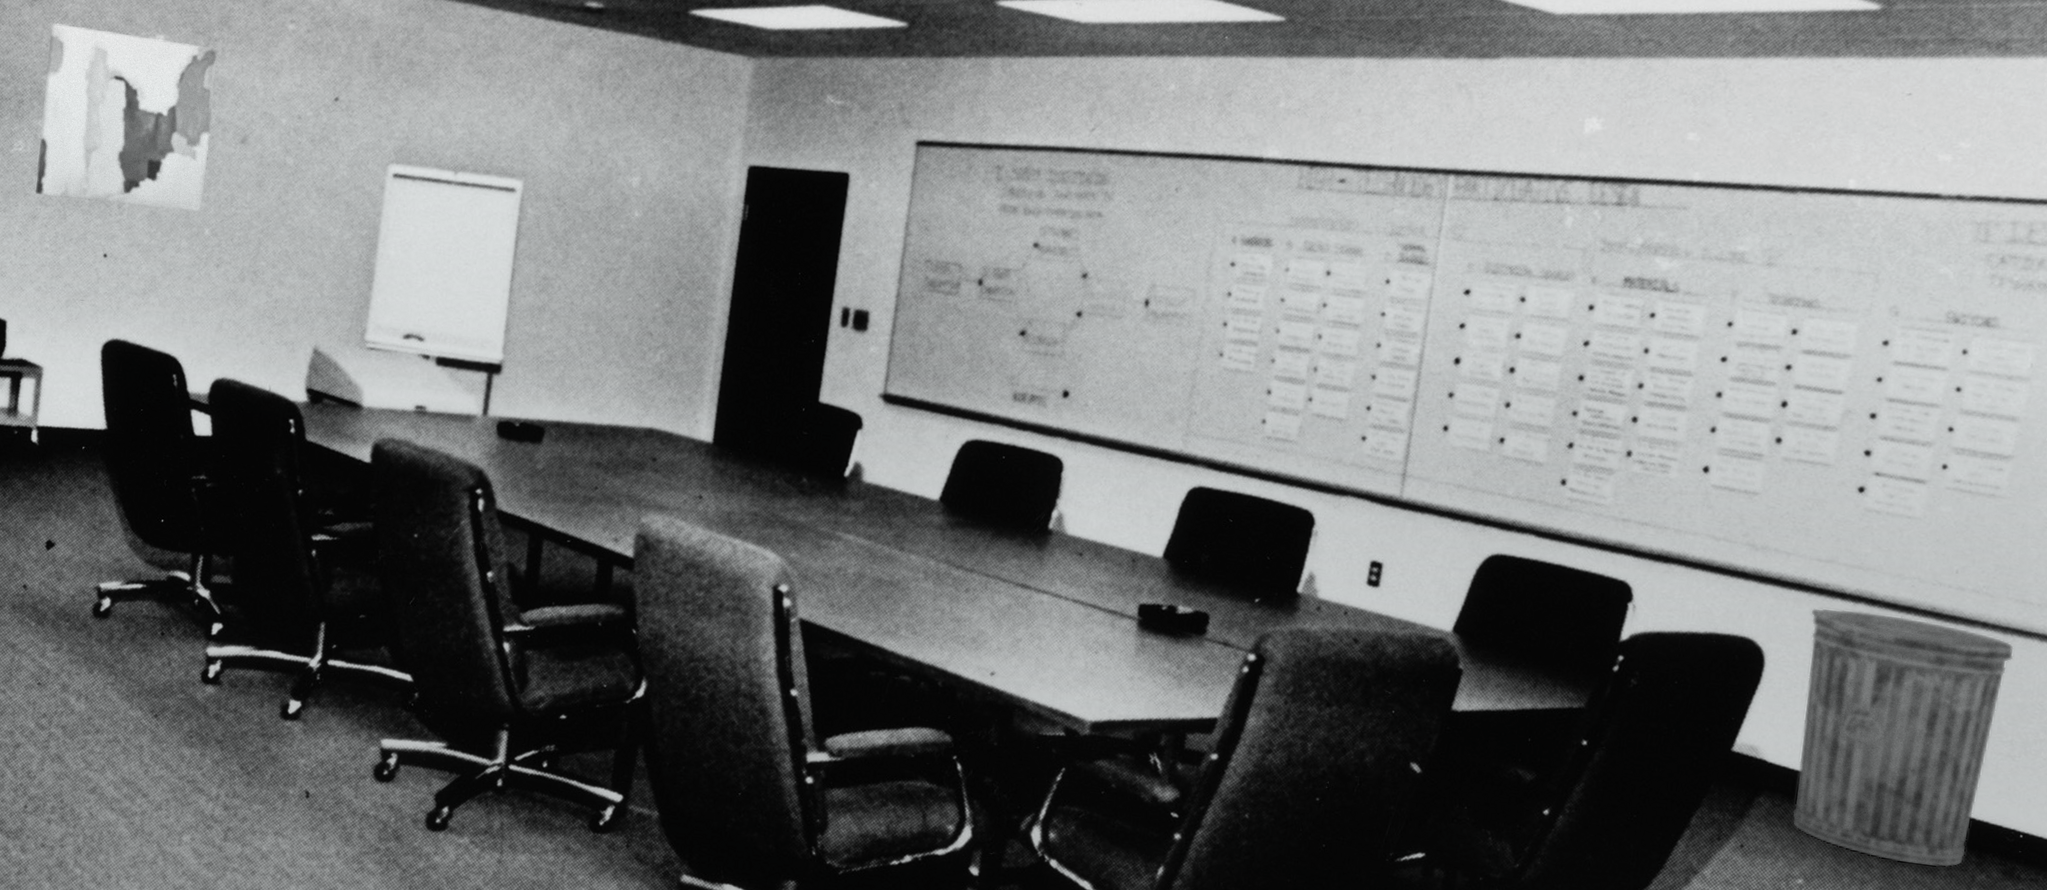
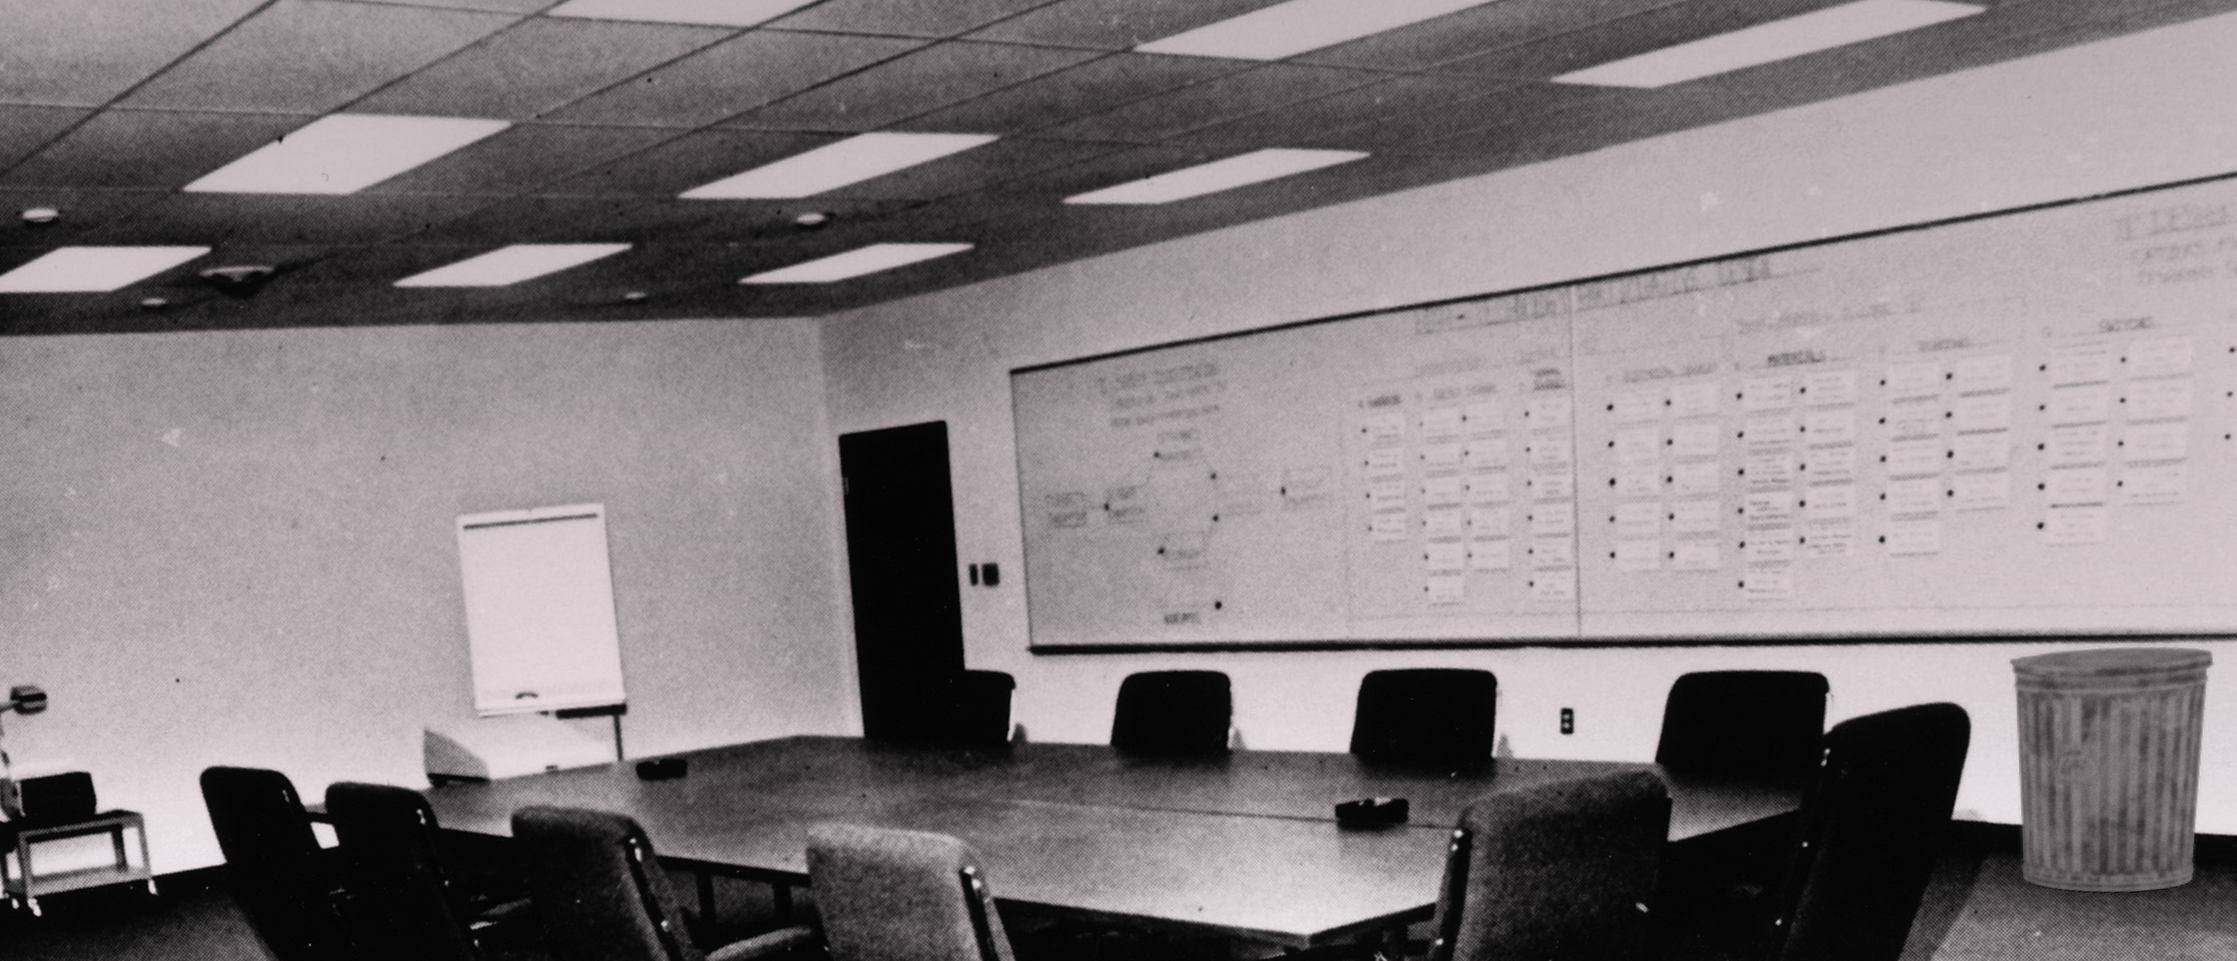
wall art: present [35,22,218,212] -> none [54,430,269,631]

